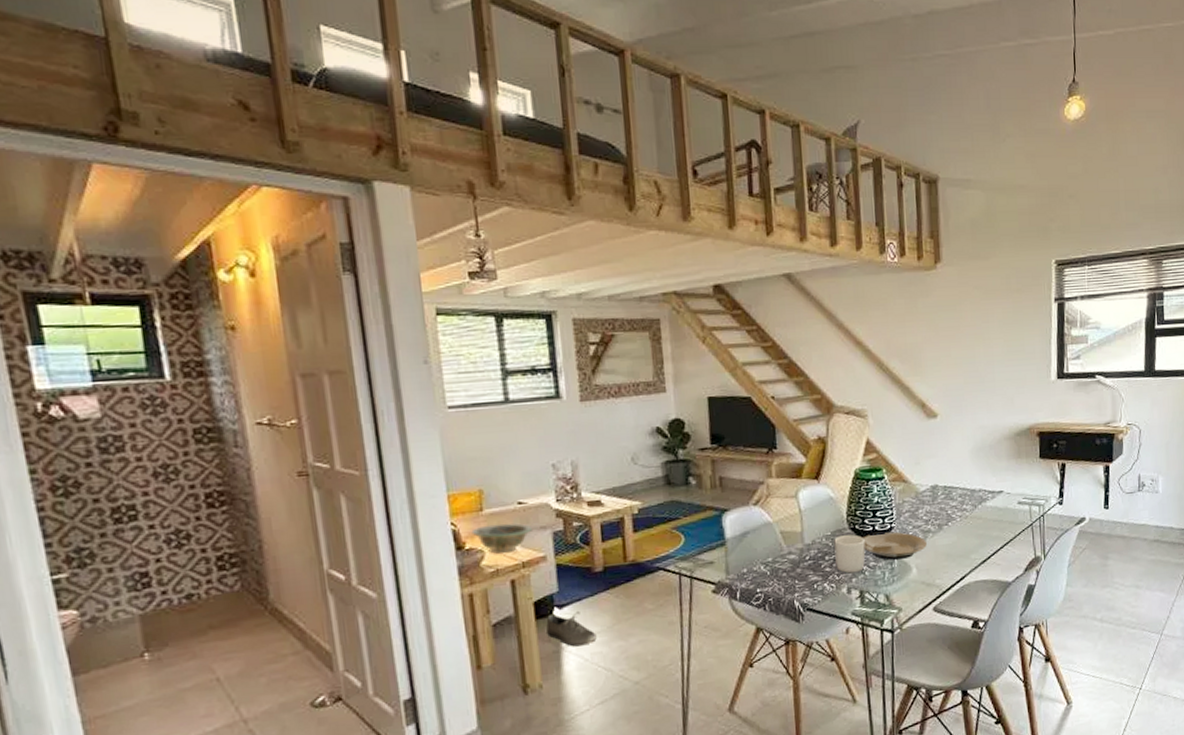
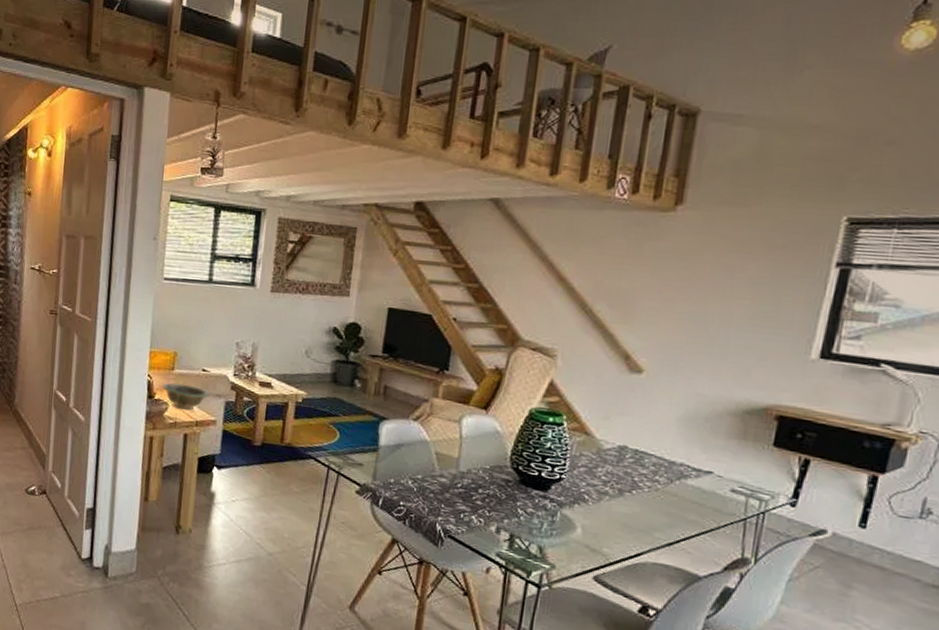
shoe: present [546,610,597,647] -> none [204,472,244,507]
mug: present [834,534,866,574] -> none [488,472,527,515]
plate: present [862,531,927,560] -> none [524,478,600,516]

